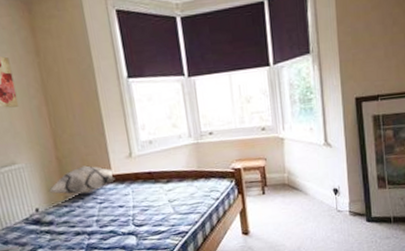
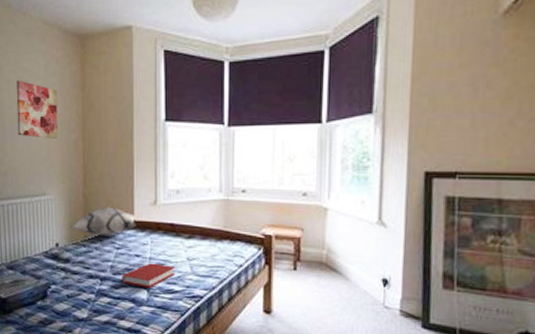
book: none [108,209,160,235] -> present [122,263,176,288]

